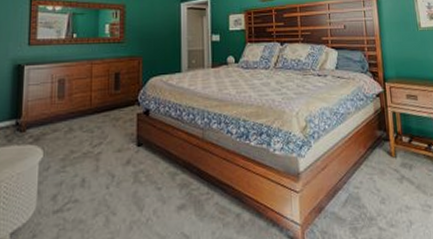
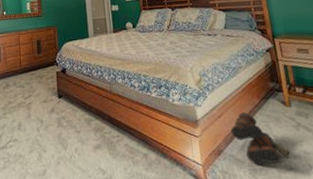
boots: none [334,164,393,223] -> present [230,112,291,165]

